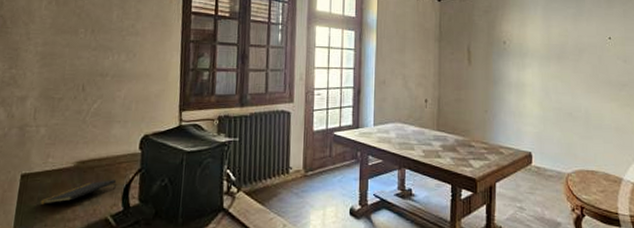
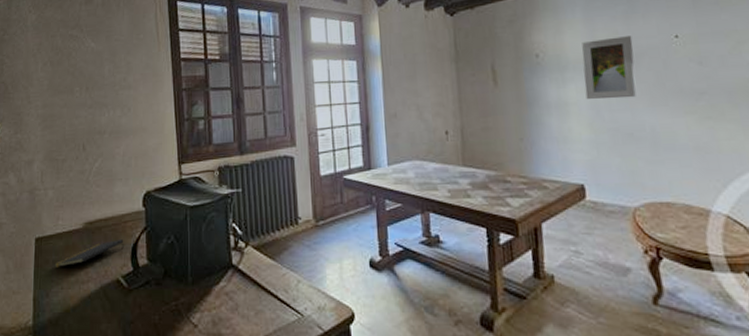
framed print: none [539,34,578,84] -> present [582,36,637,100]

